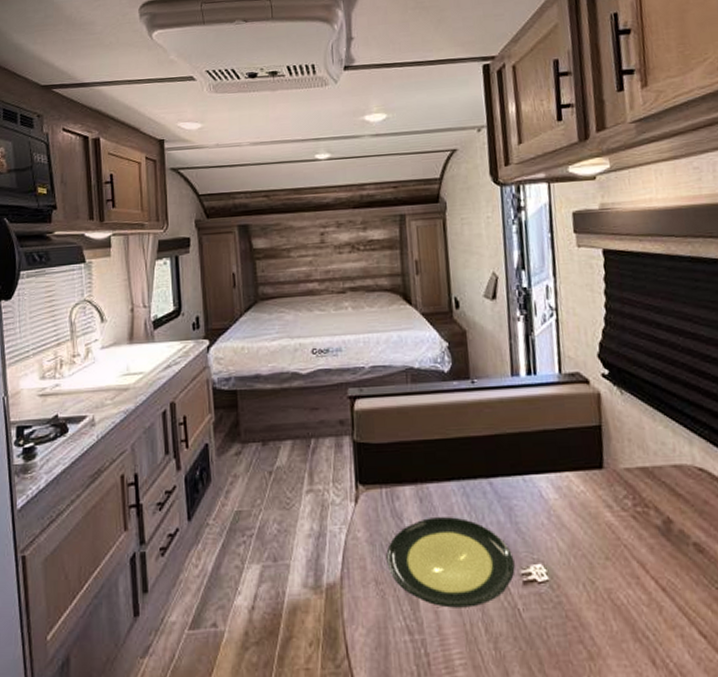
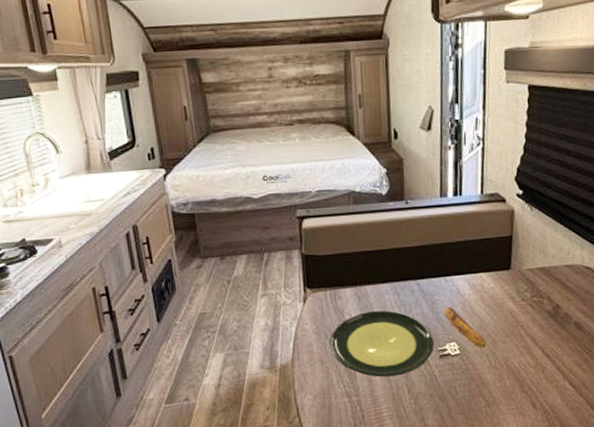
banana: none [525,514,581,574] -> present [445,306,486,348]

